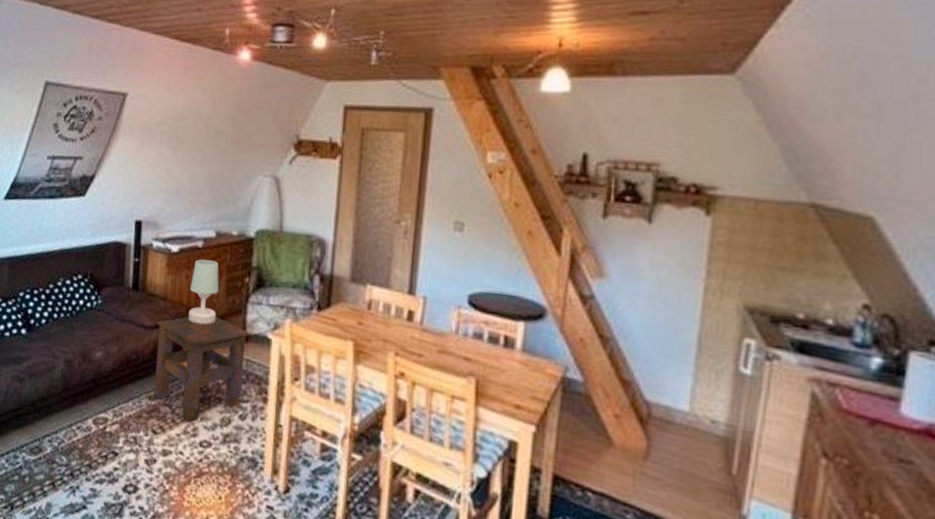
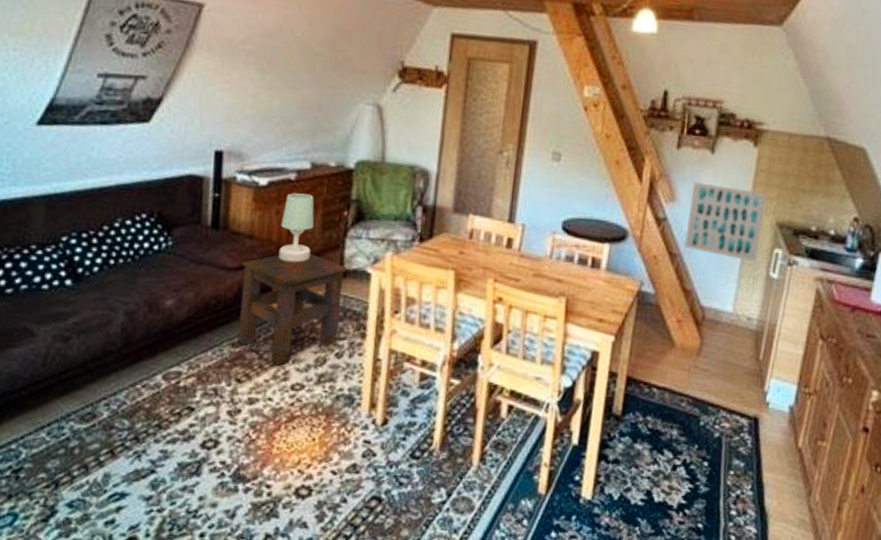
wall art: none [617,255,729,354] -> present [683,182,767,262]

